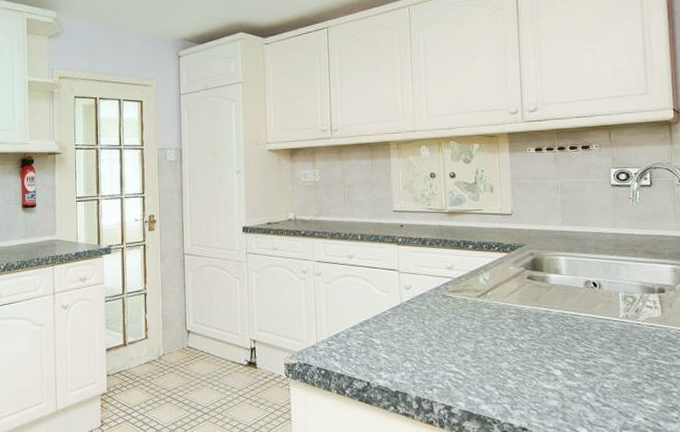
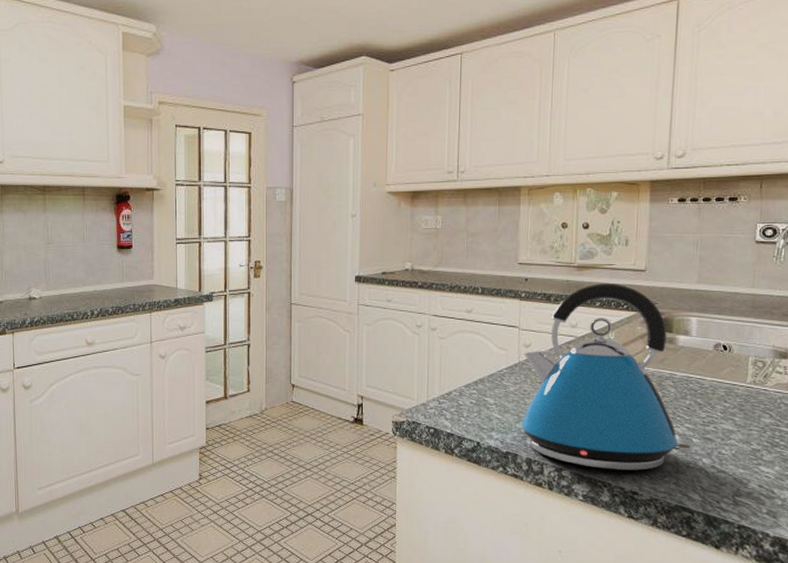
kettle: none [405,227,577,407] -> present [521,284,694,470]

